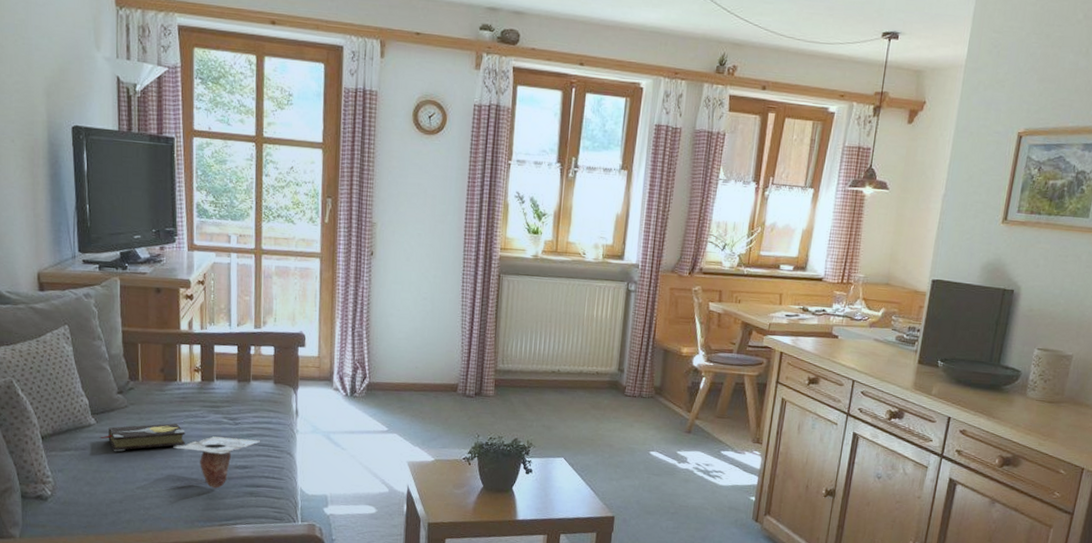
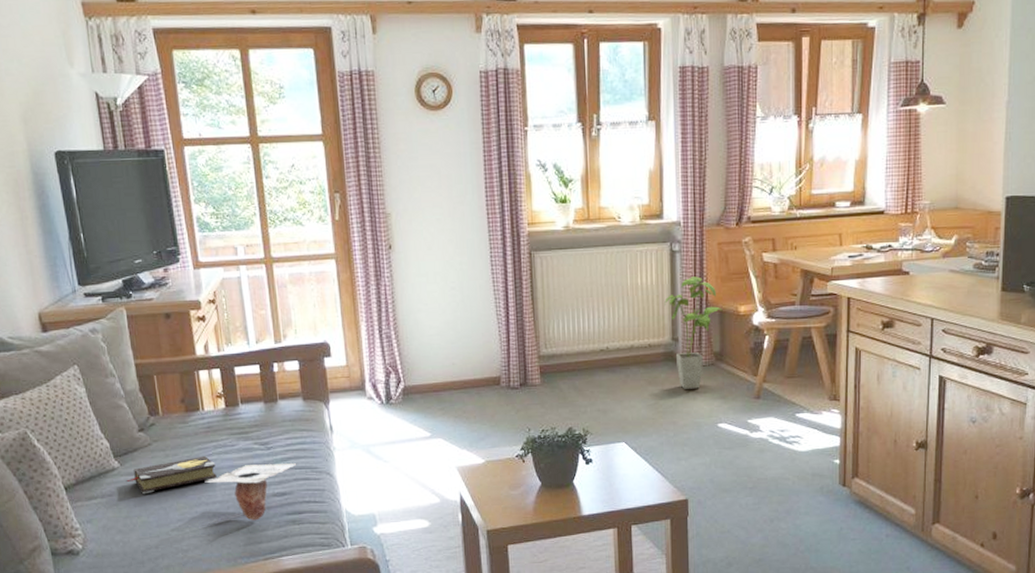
house plant: none [615,315,667,418] -> present [664,276,723,389]

